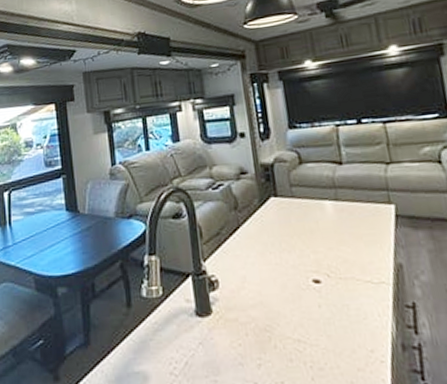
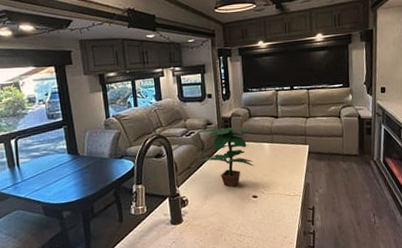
potted plant: none [229,178,312,265] -> present [198,127,254,187]

